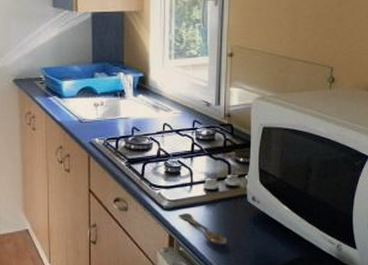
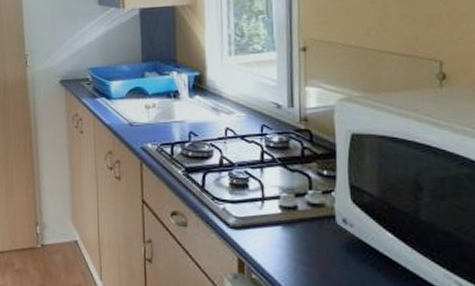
spoon: present [178,213,228,245] -> none [248,234,314,276]

